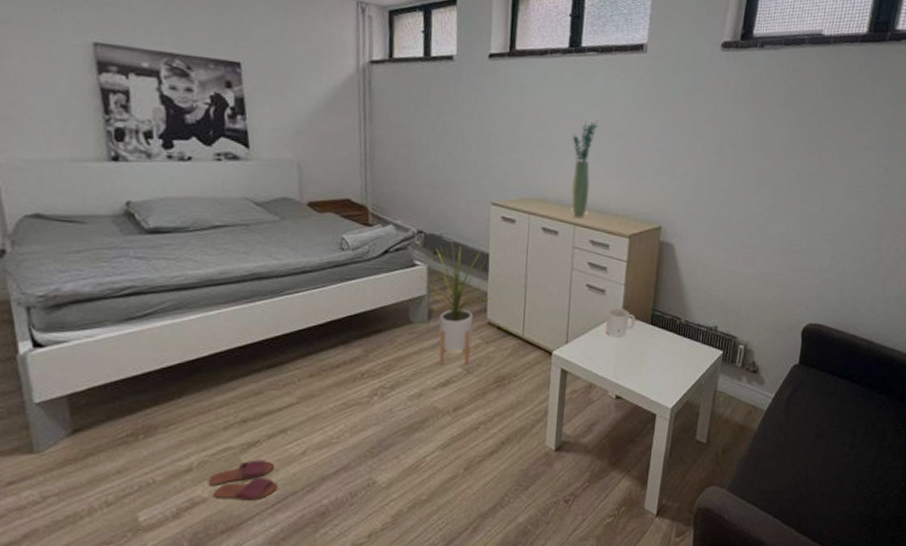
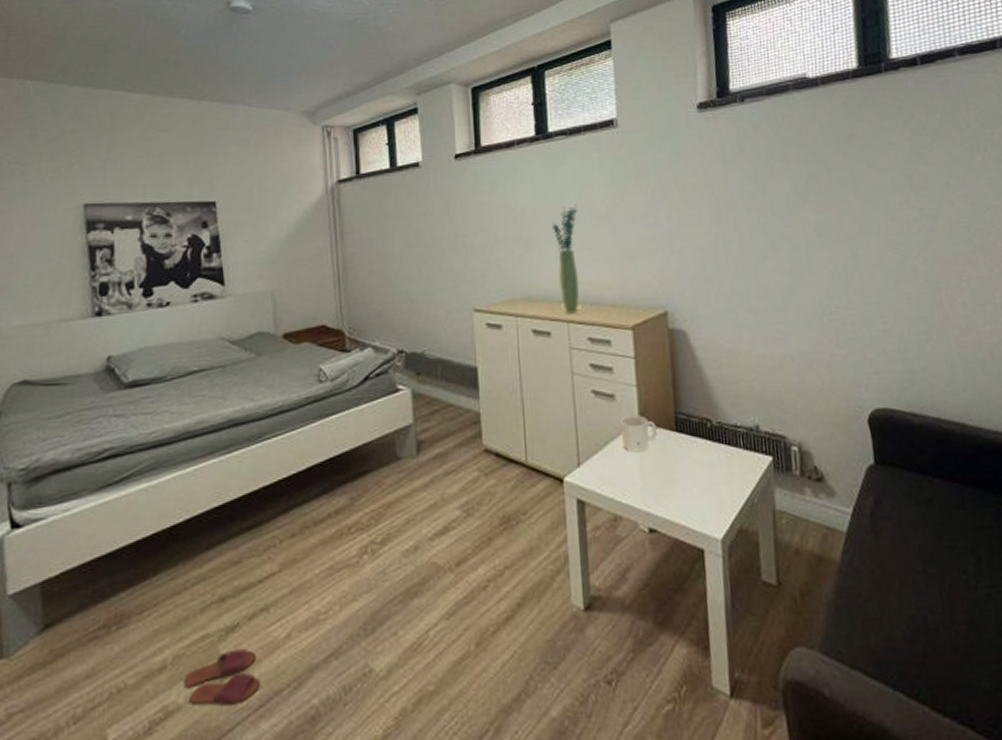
house plant: present [420,240,491,366] -> none [404,357,485,509]

